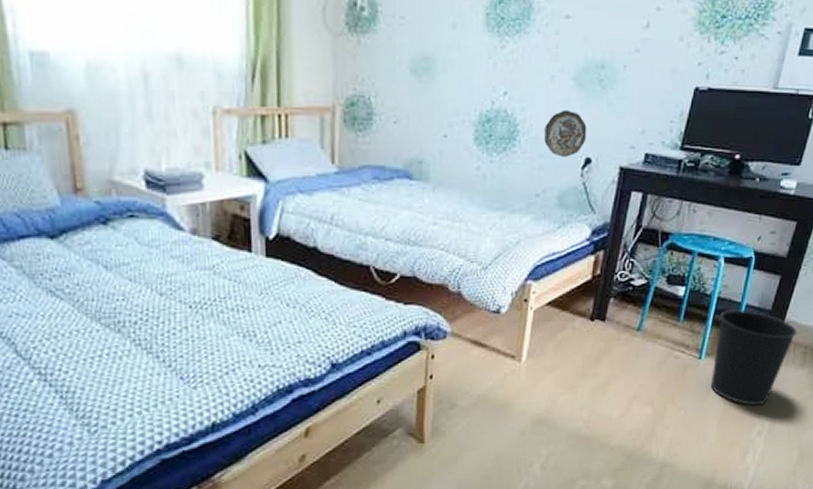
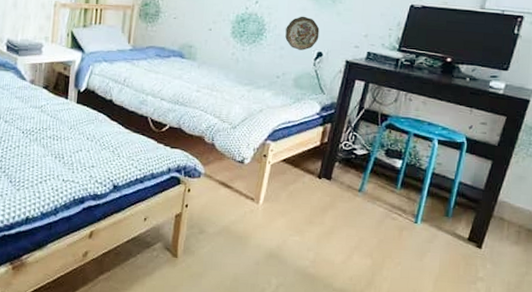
wastebasket: present [710,310,797,406] -> none [426,184,510,274]

